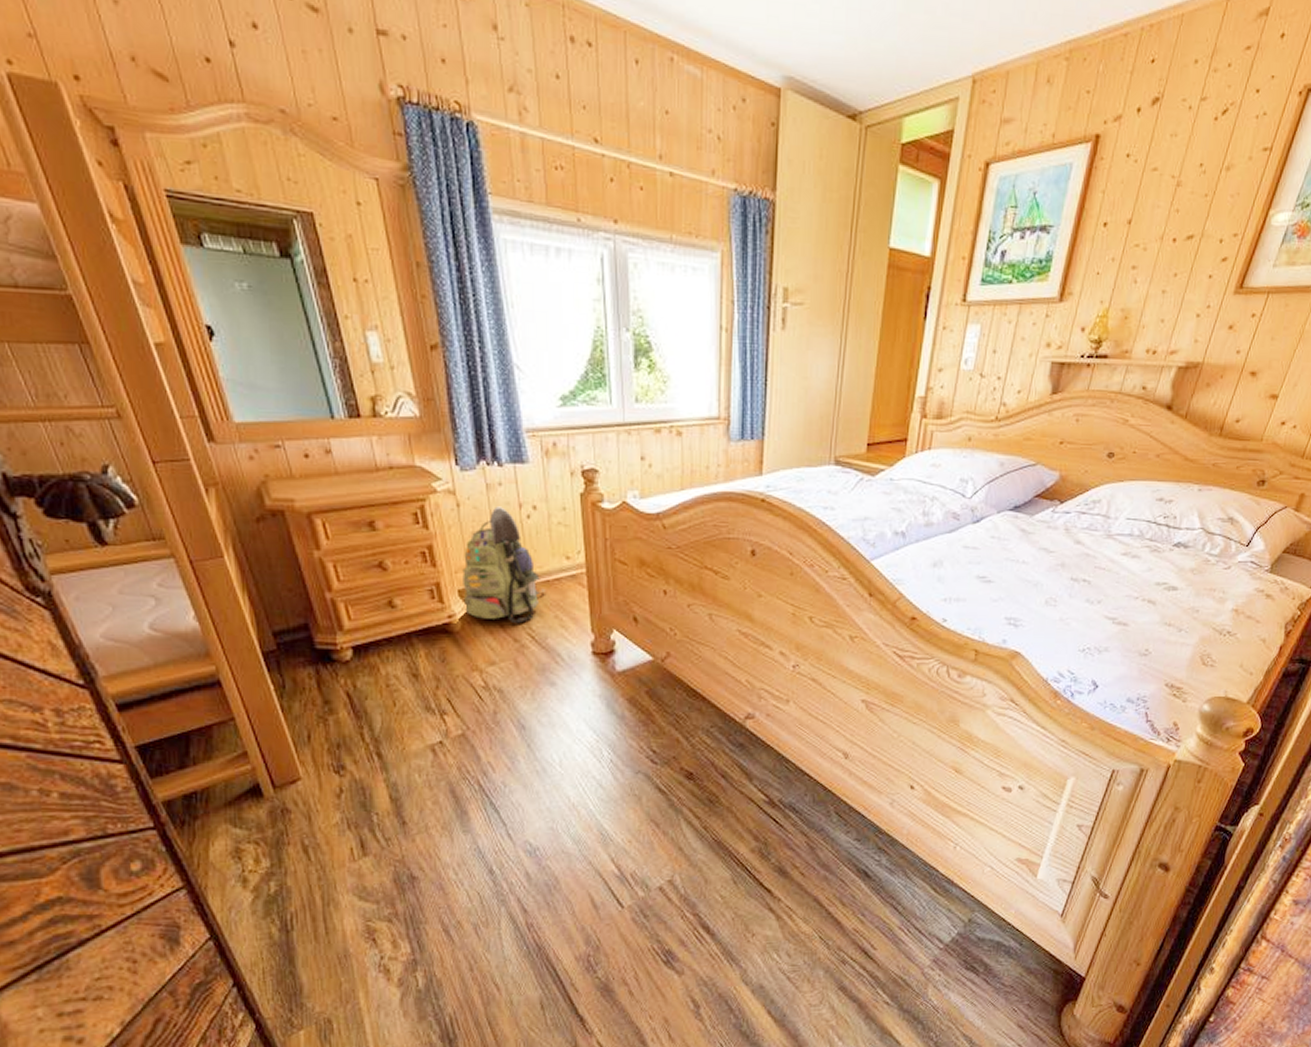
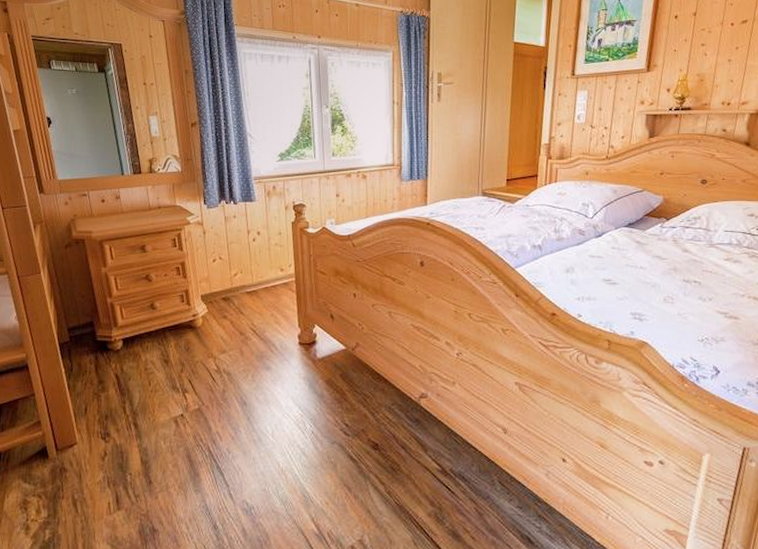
backpack: present [462,506,547,624] -> none [204,233,266,321]

